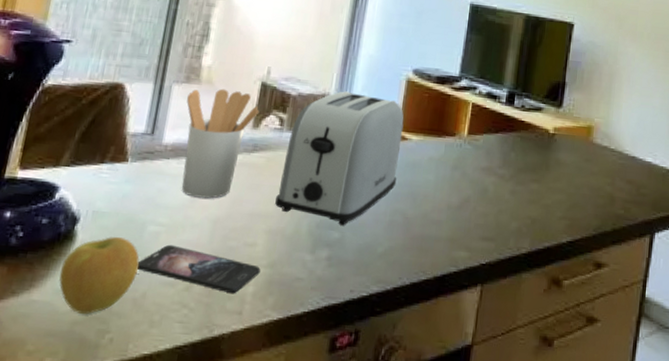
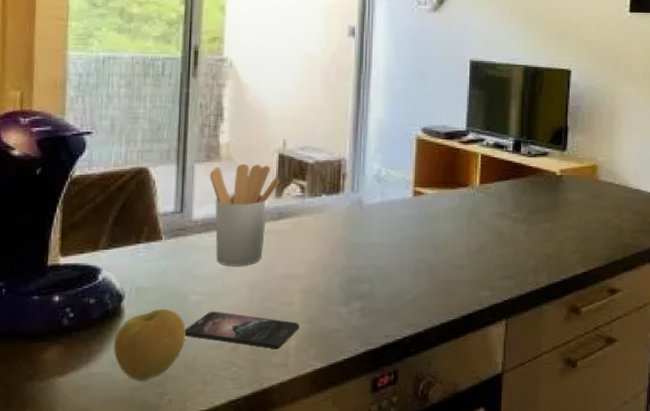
toaster: present [275,91,404,226] -> none [306,155,418,278]

